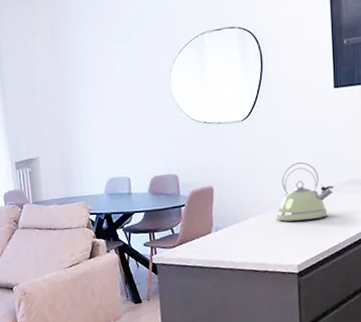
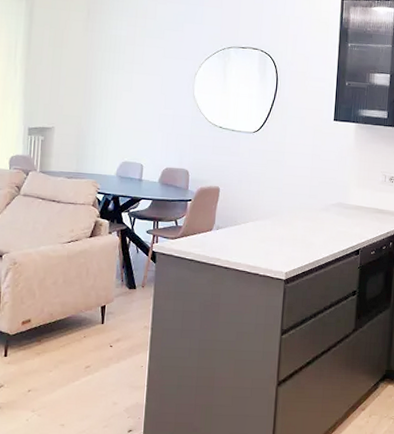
kettle: present [276,161,335,222] -> none [272,179,325,233]

